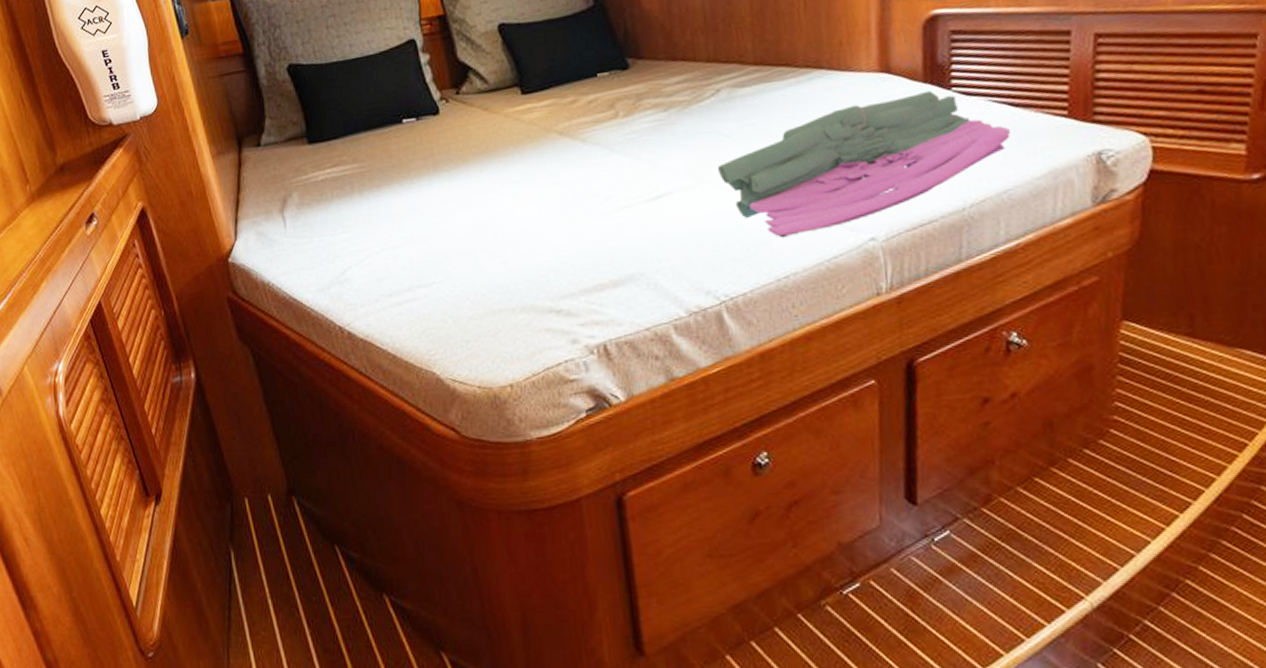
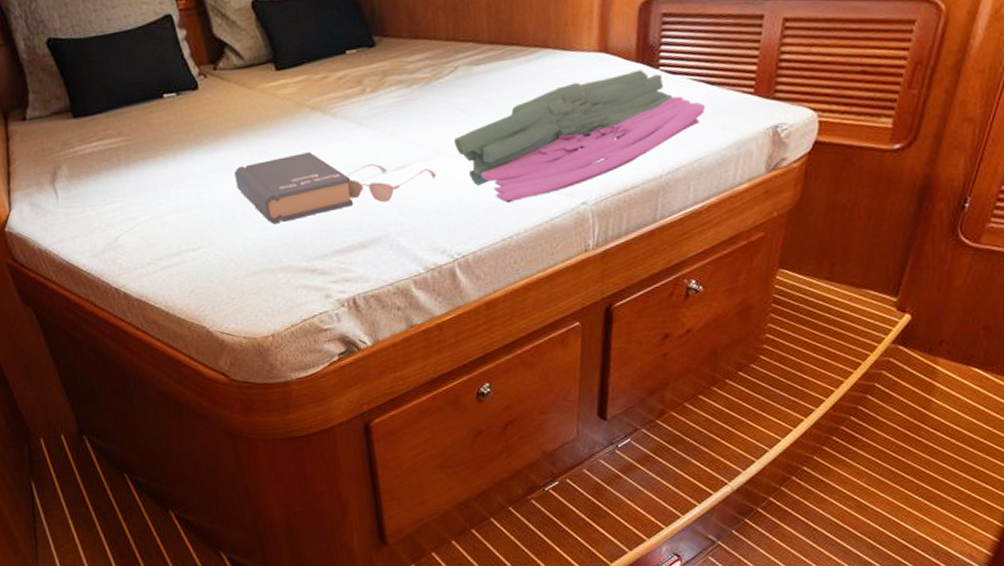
book: none [474,180,605,259] -> present [235,152,354,225]
eyeglasses: none [597,193,699,236] -> present [346,164,437,203]

